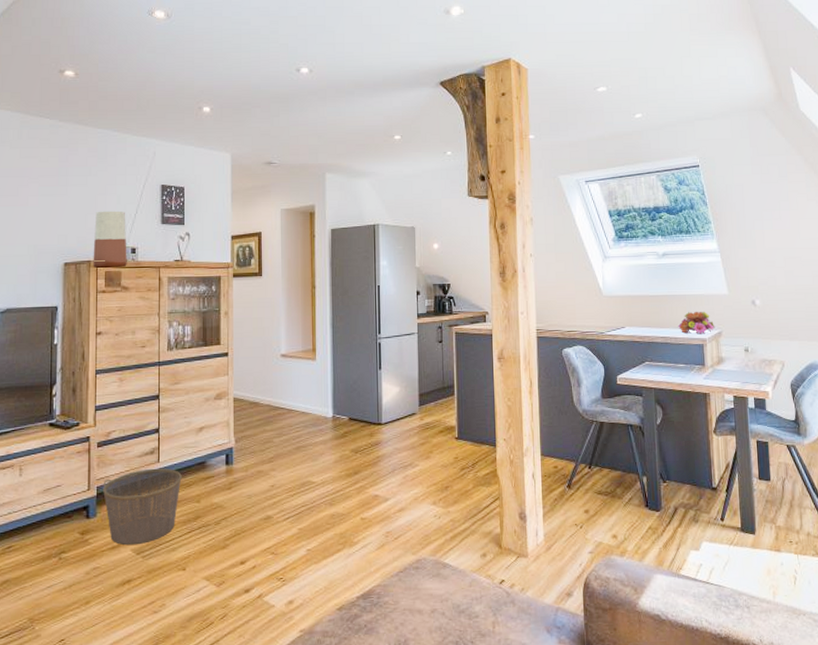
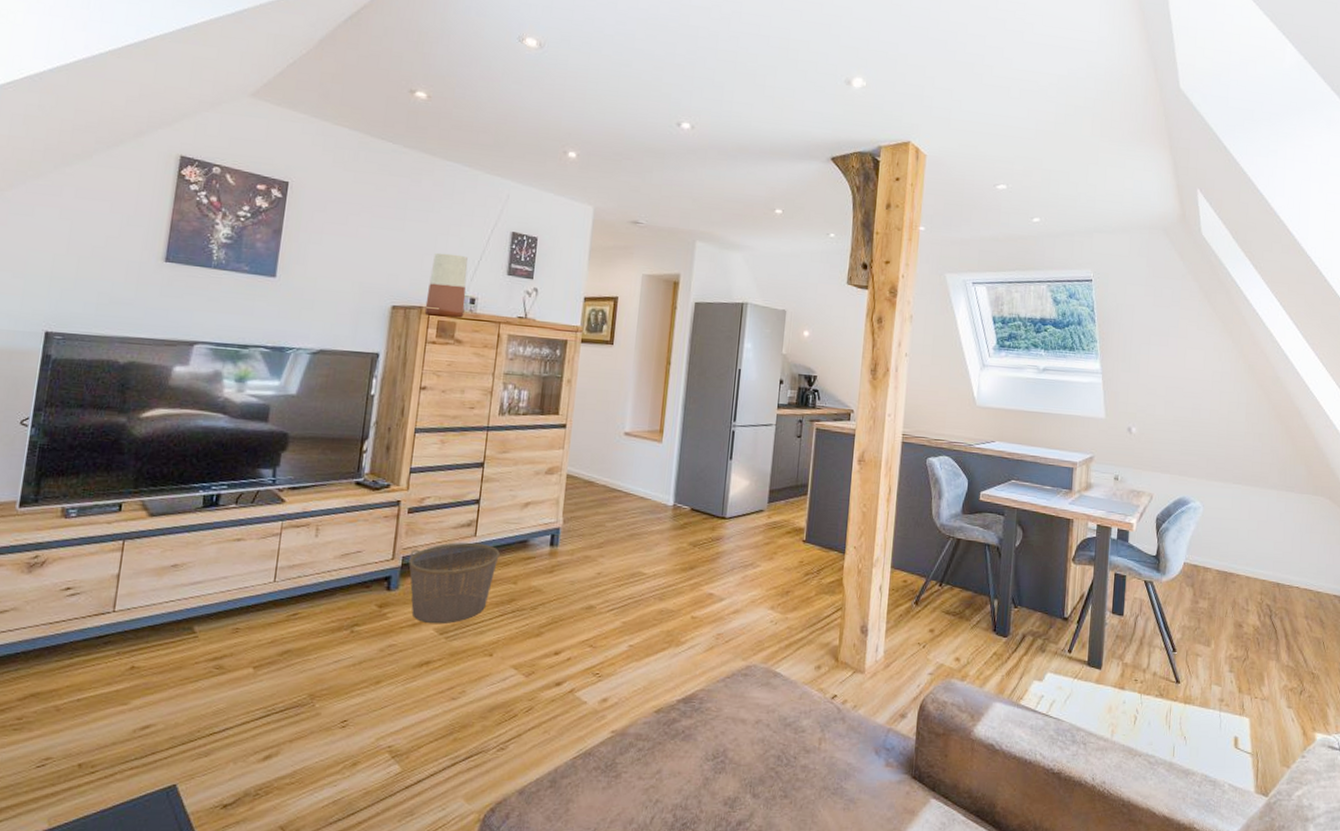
flower bouquet: present [677,311,715,335] -> none [1049,431,1088,457]

